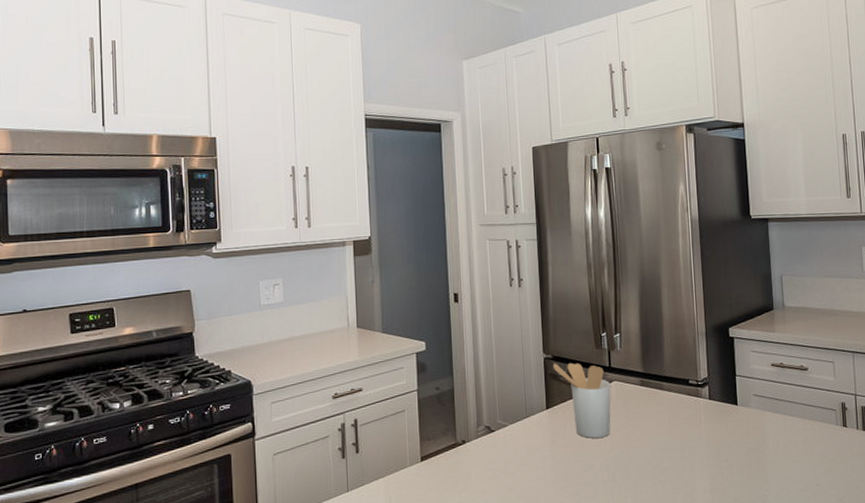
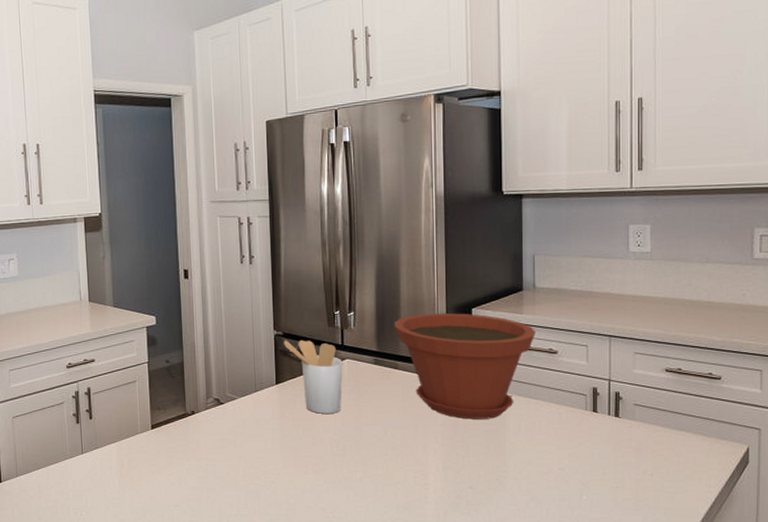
plant pot: none [657,332,787,439] -> present [394,313,536,420]

